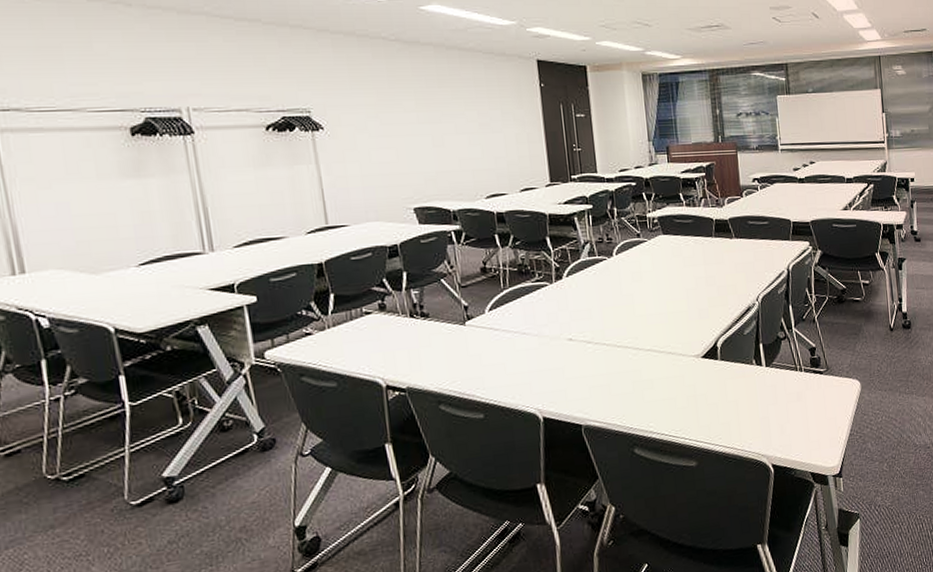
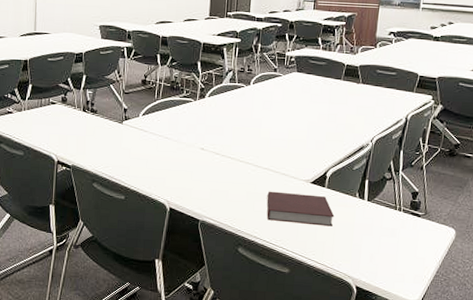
notebook: none [655,370,735,410] -> present [266,191,335,227]

